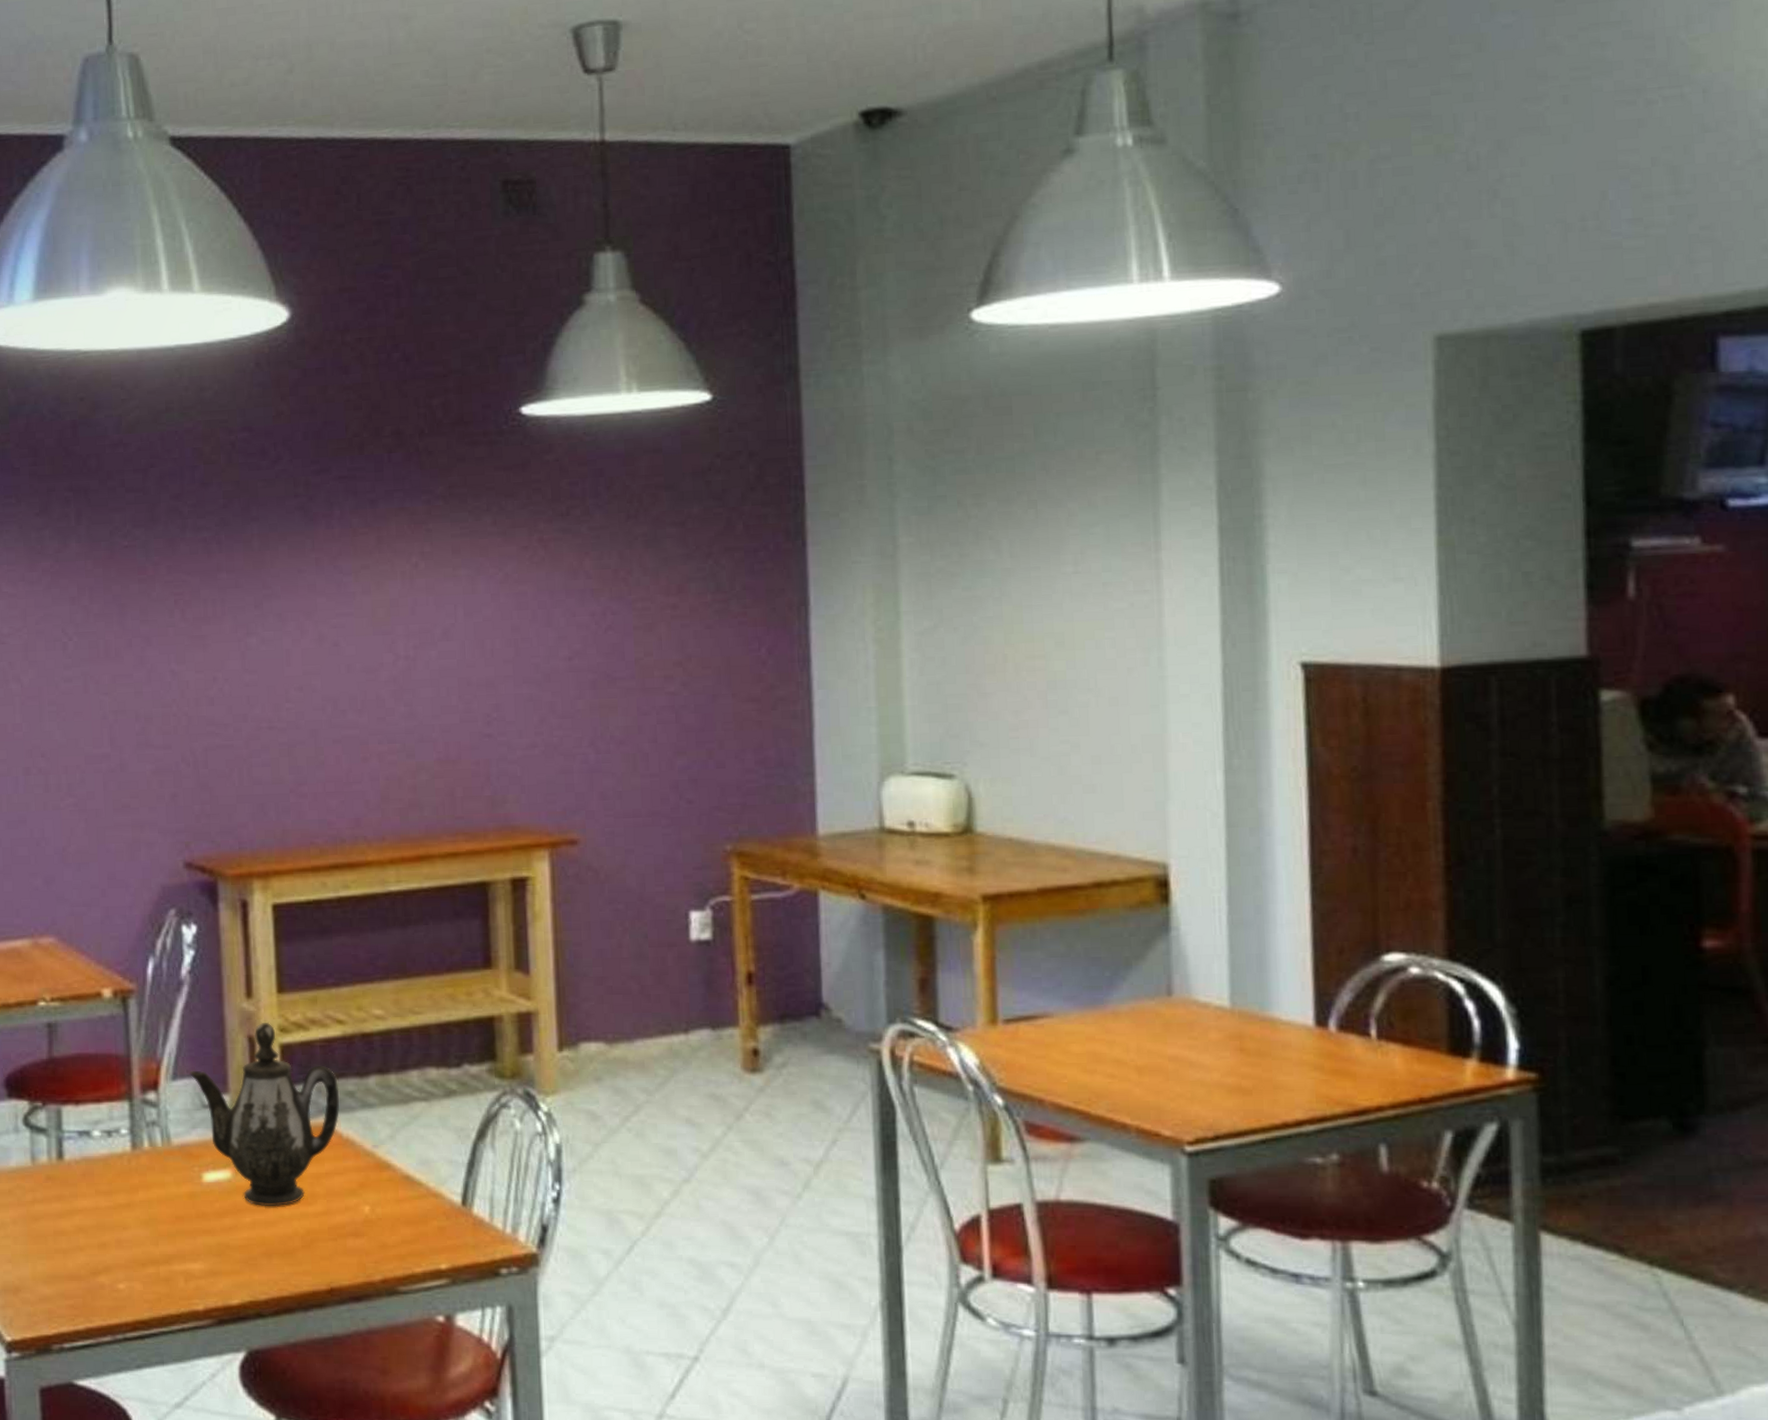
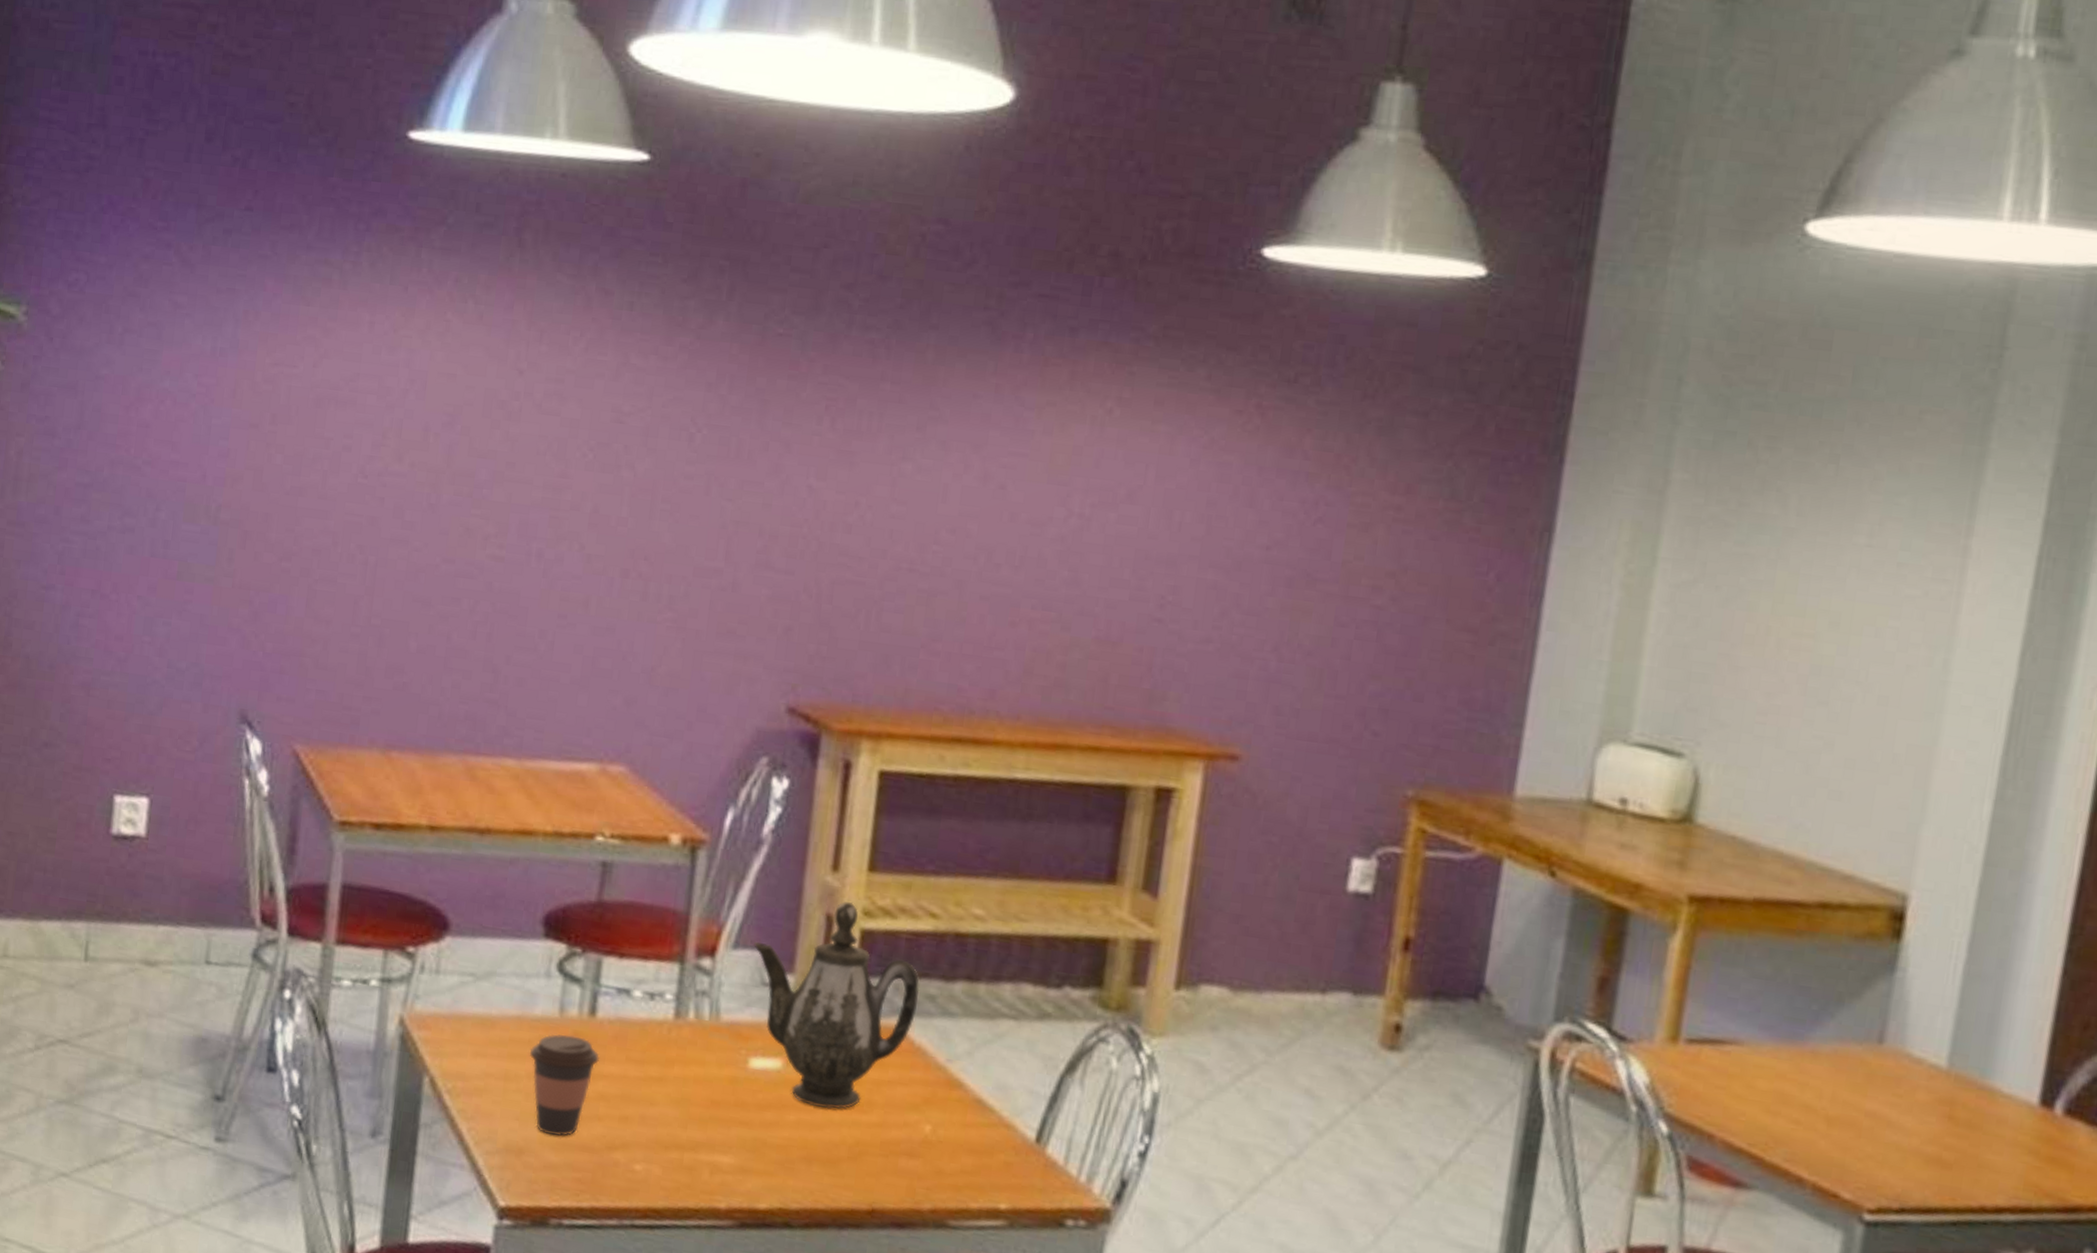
coffee cup: none [11,1180,72,1271] -> present [529,1034,599,1136]

